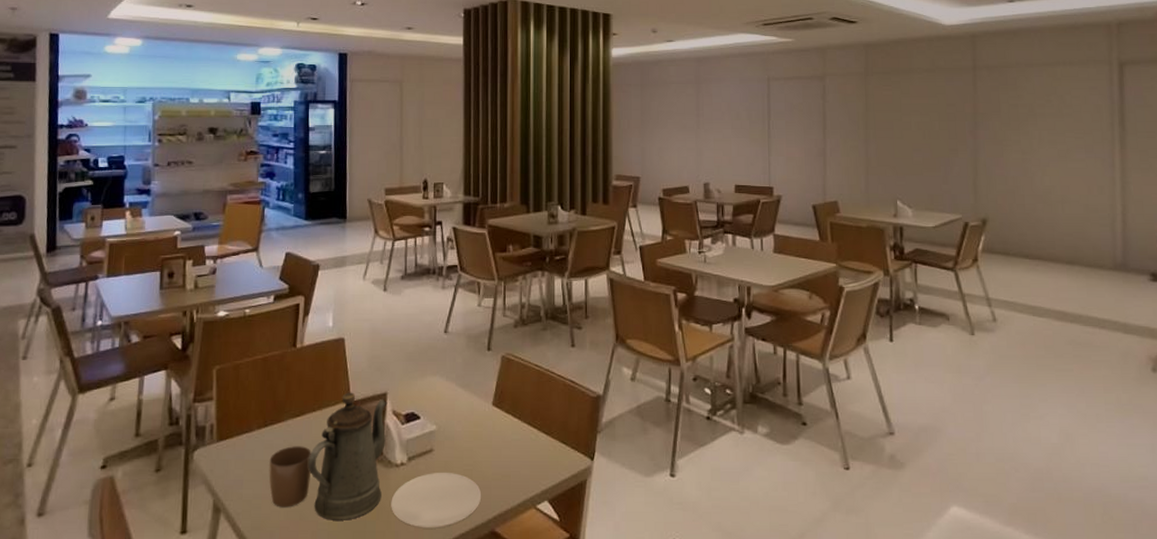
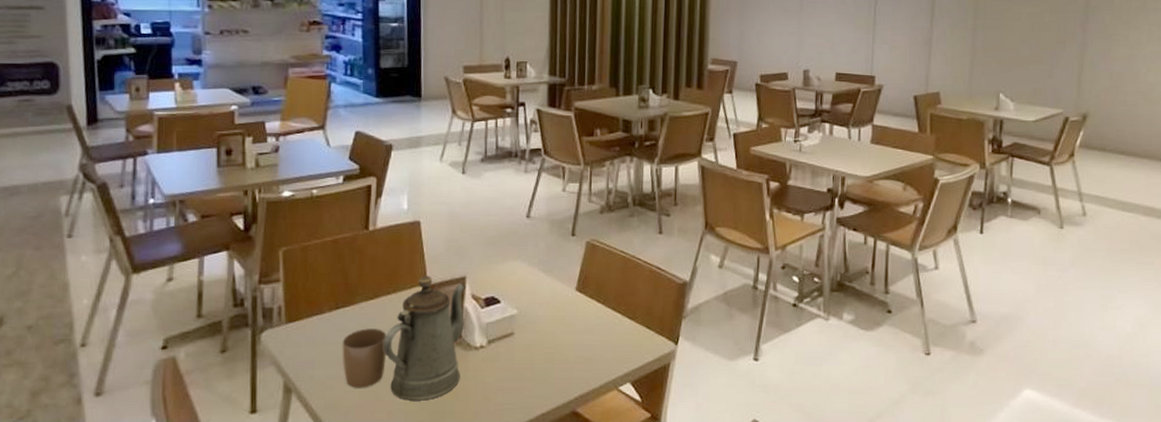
plate: present [391,472,482,528] -> none [470,354,564,409]

